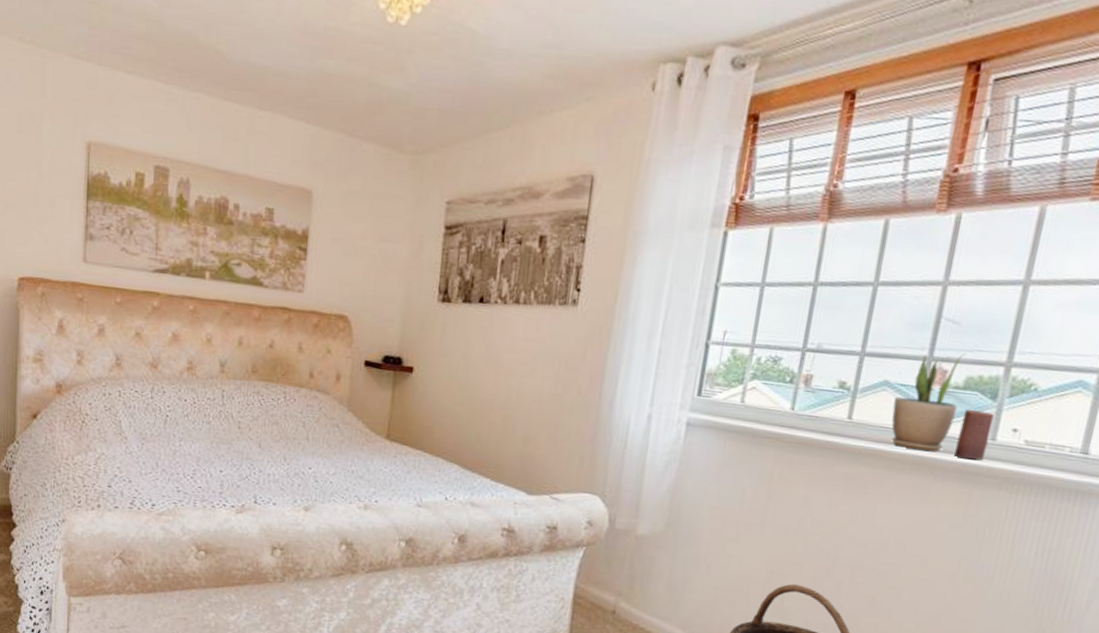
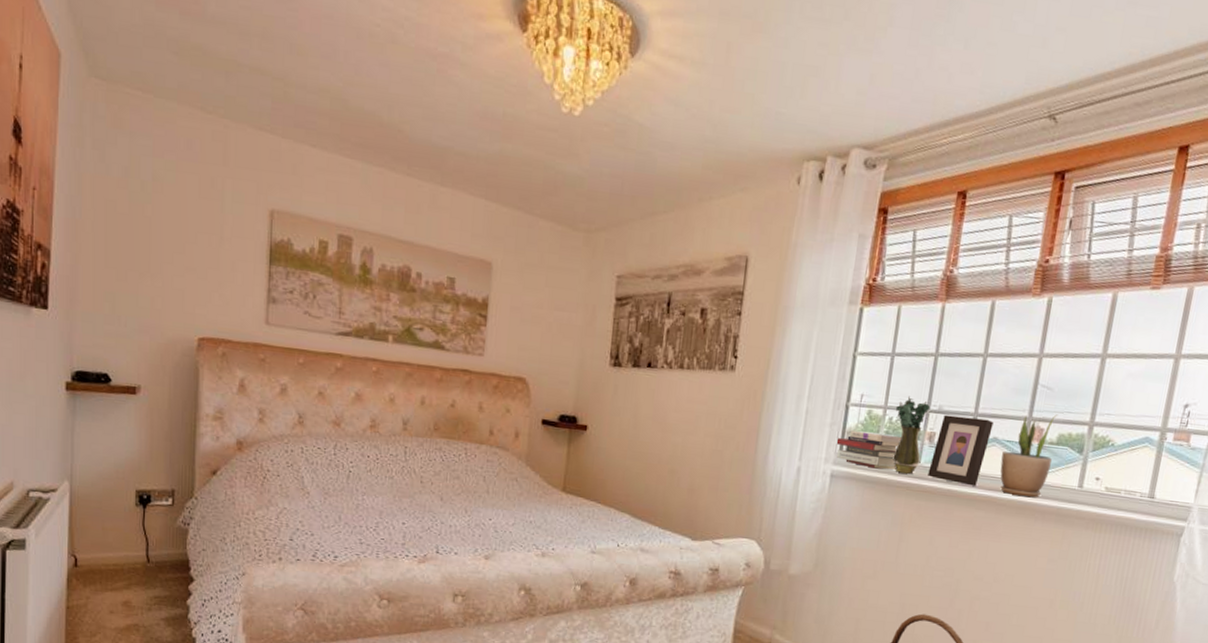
books: none [694,372,771,418] -> present [837,430,901,470]
vase: none [760,332,807,423] -> present [892,396,931,474]
picture frame: none [802,354,885,438] -> present [928,414,994,486]
candle: present [954,410,995,461] -> none [1050,462,1081,505]

